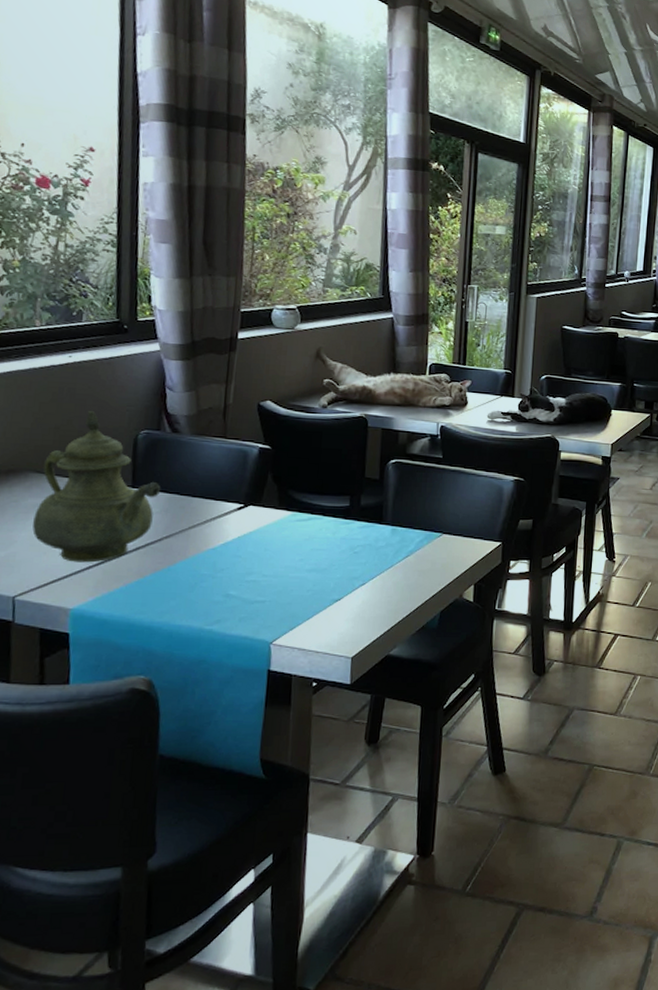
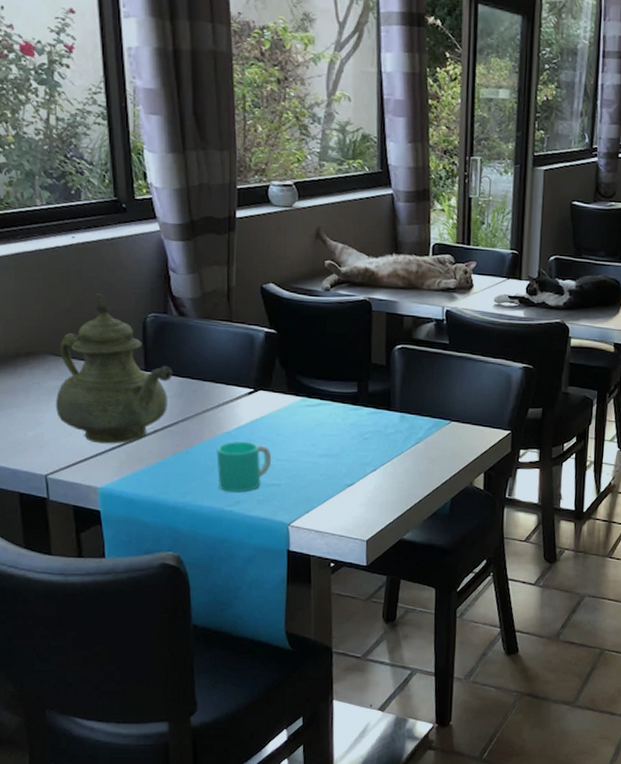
cup: none [199,558,258,610] -> present [216,441,272,493]

